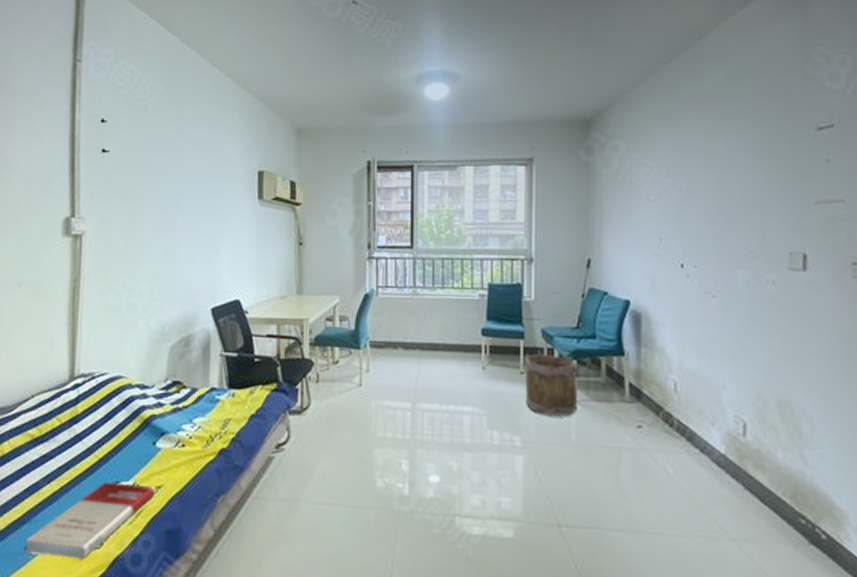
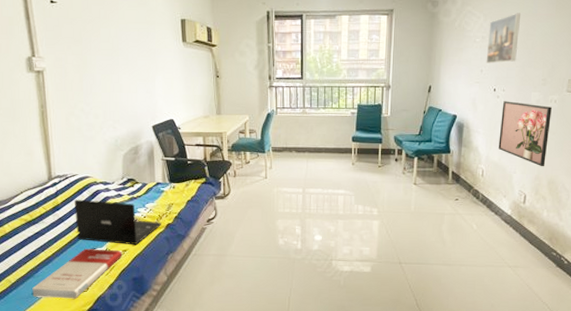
laptop: none [96,408,214,479] -> present [74,199,162,245]
bucket: present [522,353,580,417] -> none [379,153,419,195]
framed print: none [665,162,710,229] -> present [486,13,520,64]
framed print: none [695,281,771,380] -> present [498,101,552,167]

